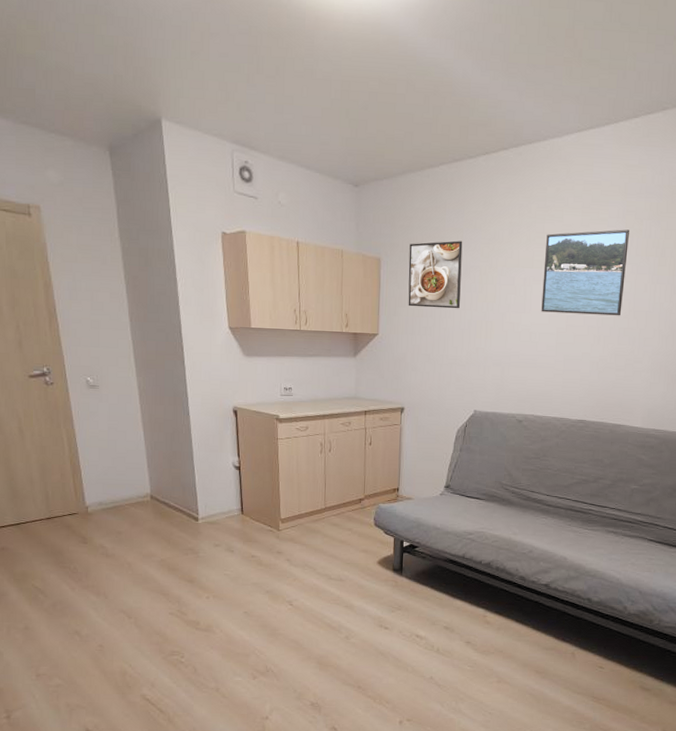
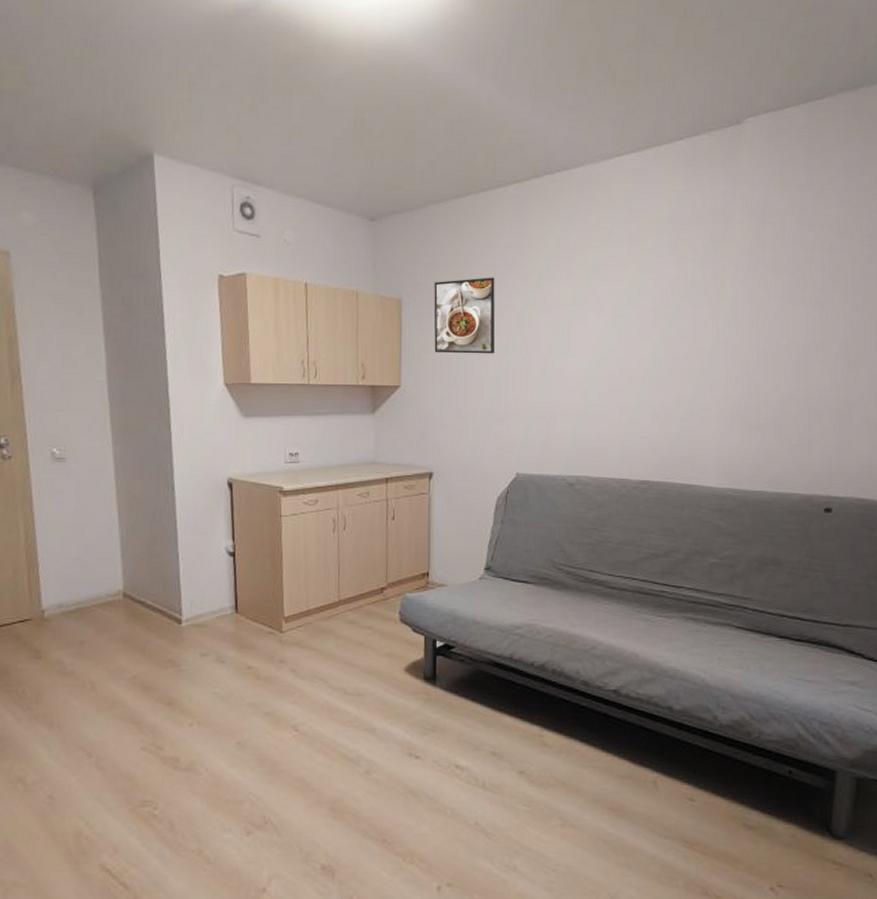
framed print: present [541,229,629,316] -> none [588,259,683,357]

